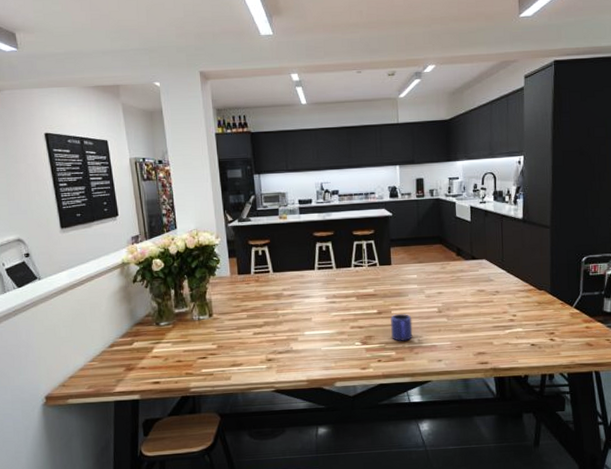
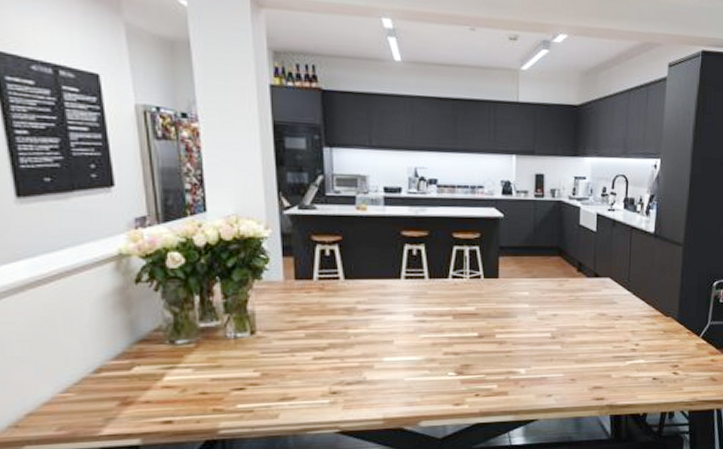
mug: present [390,314,413,341] -> none [493,339,520,372]

